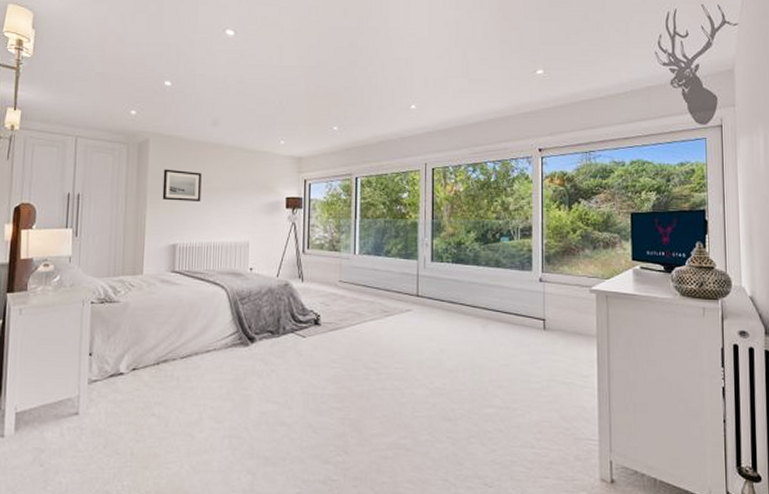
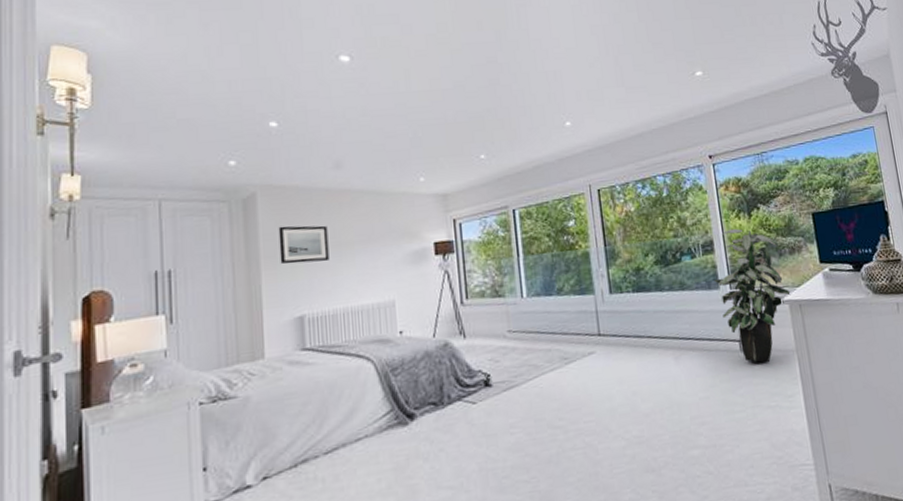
indoor plant: none [528,218,599,342] -> present [714,228,791,363]

